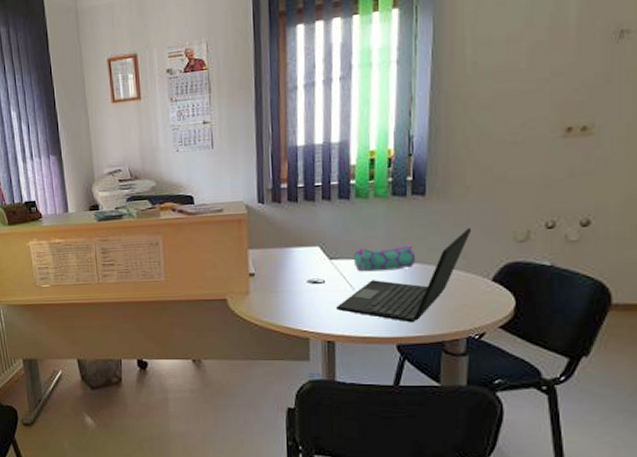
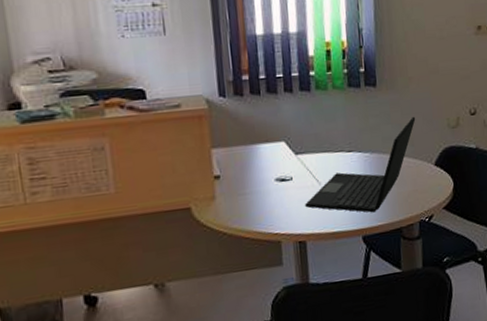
pencil case: present [353,244,416,272] -> none [317,134,373,165]

